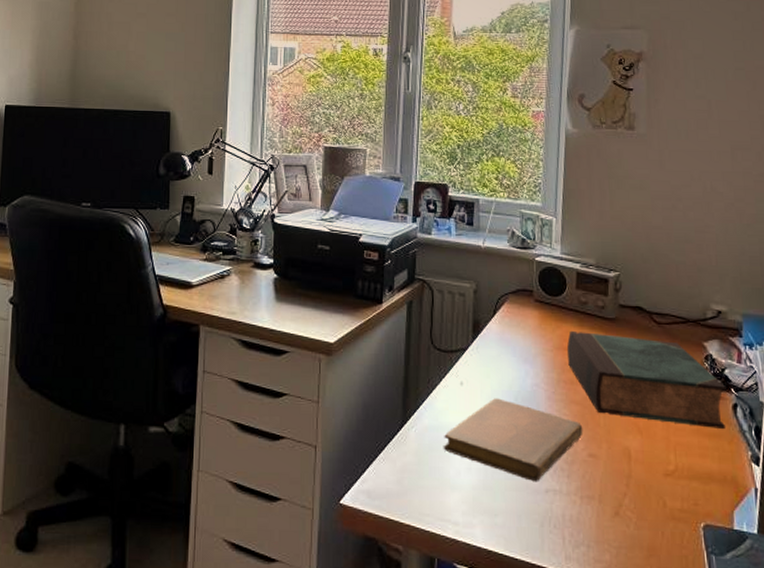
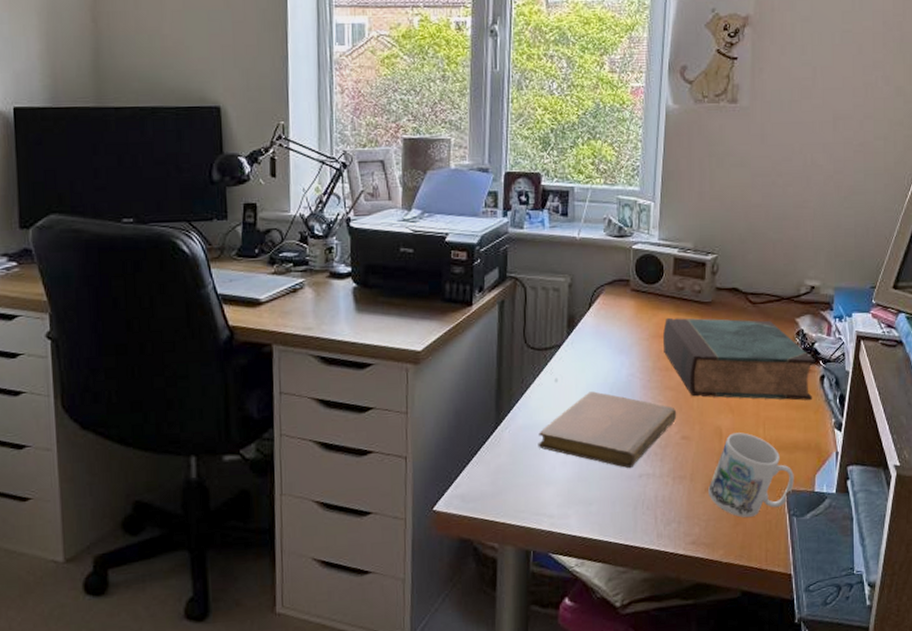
mug: none [618,456,711,549] -> present [708,432,794,517]

